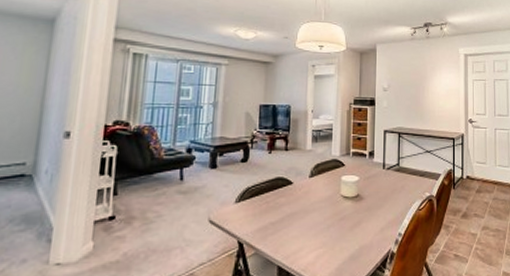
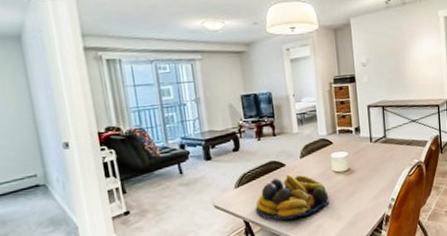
fruit bowl: none [253,194,333,246] -> present [256,174,329,221]

